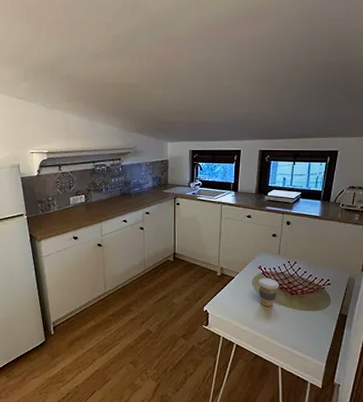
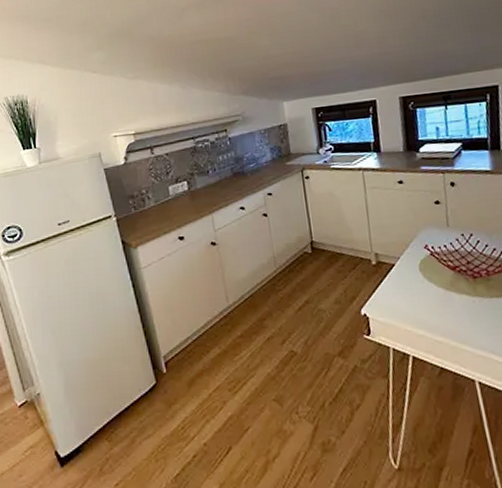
coffee cup: present [258,277,280,307] -> none [427,259,456,299]

